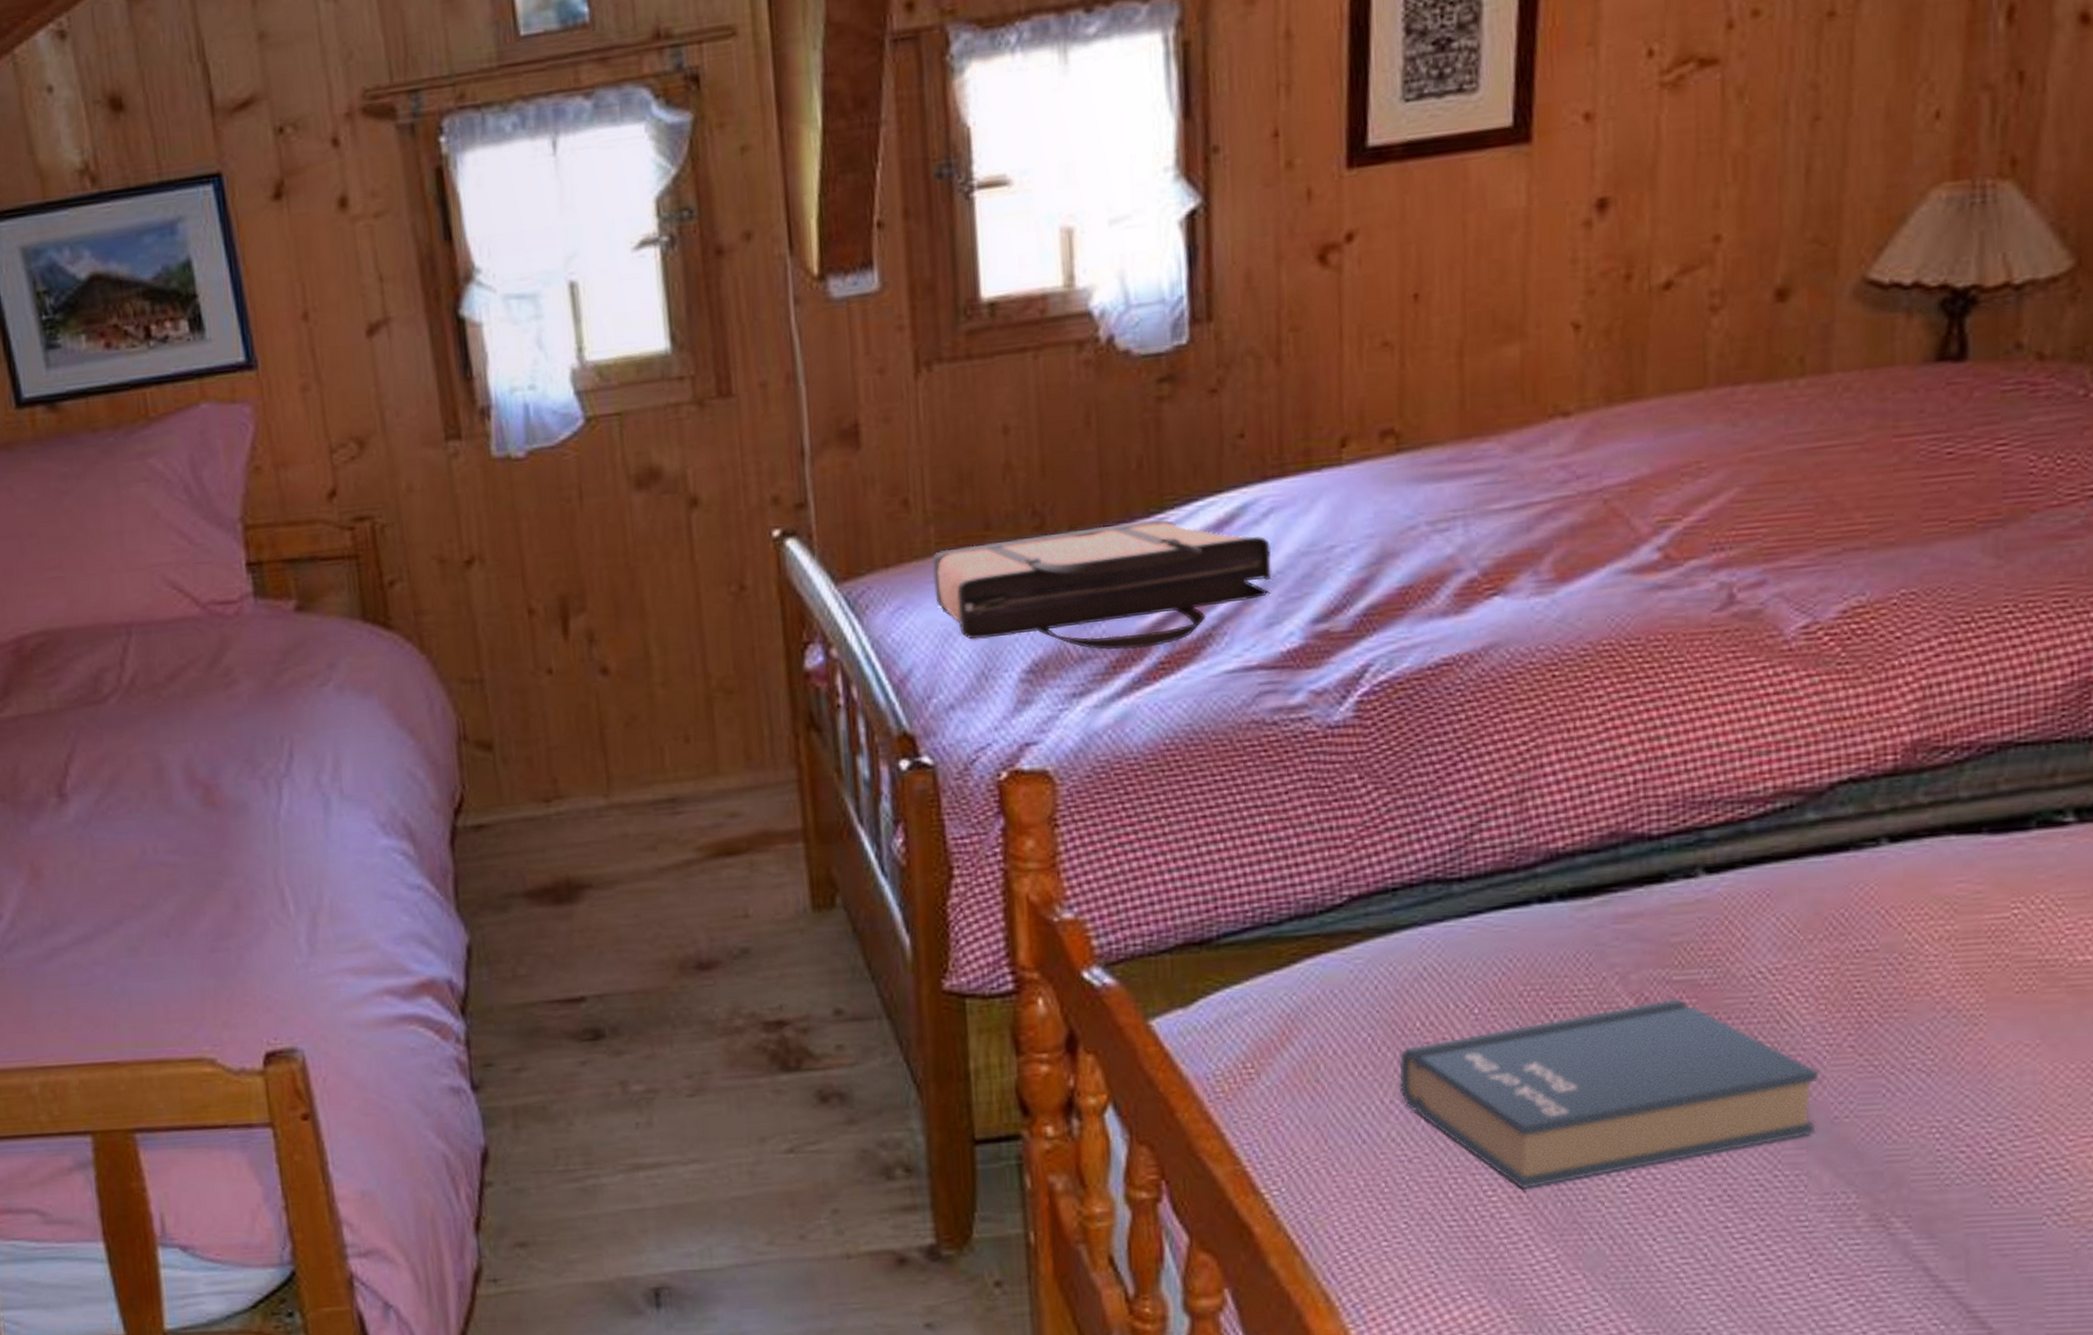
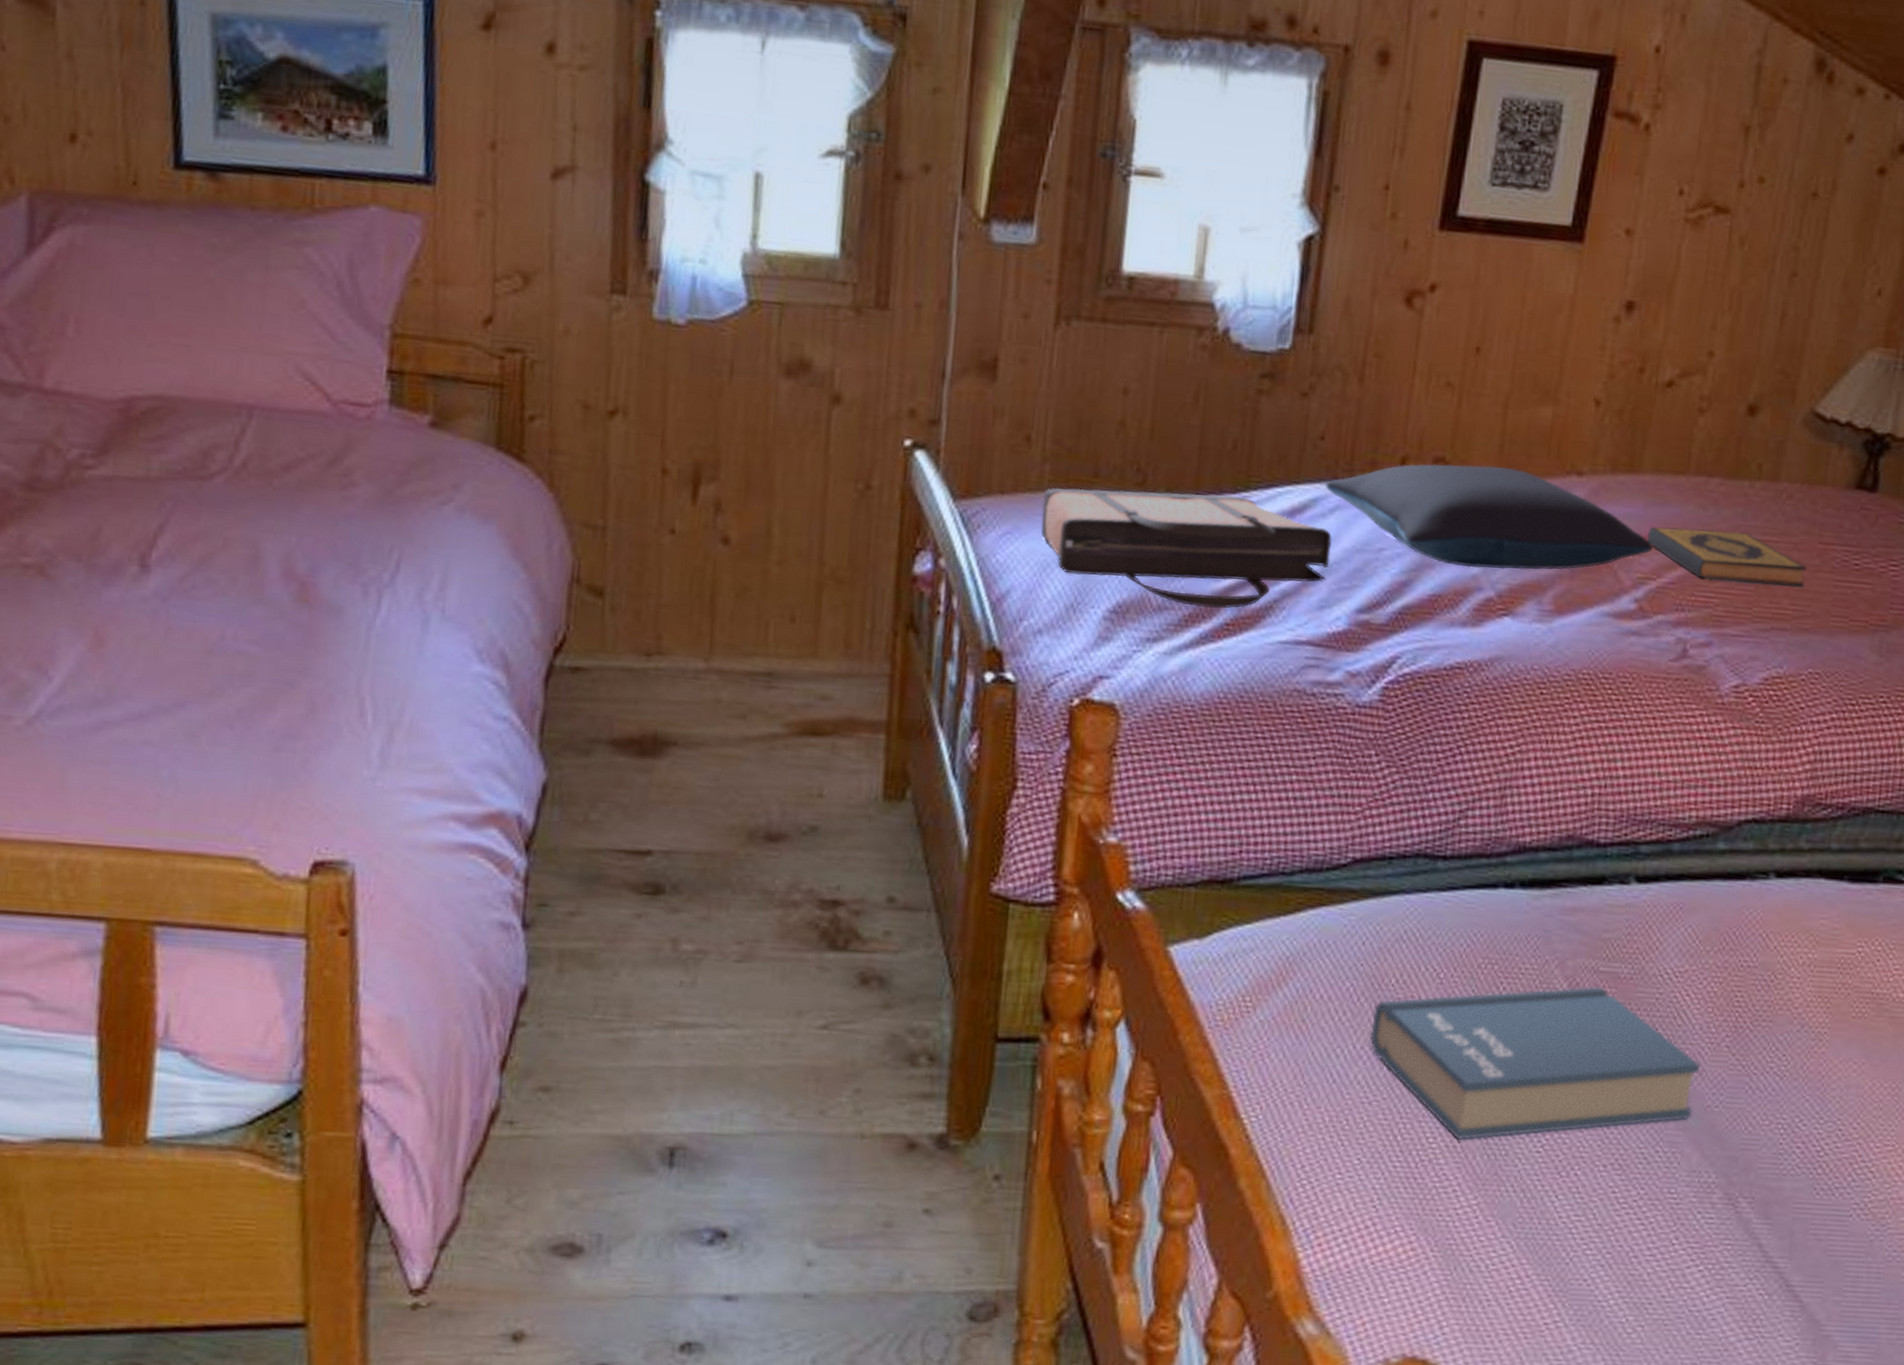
pillow: none [1253,424,1672,549] -> present [1325,463,1653,570]
hardback book: none [1663,443,1881,507] -> present [1647,527,1807,587]

